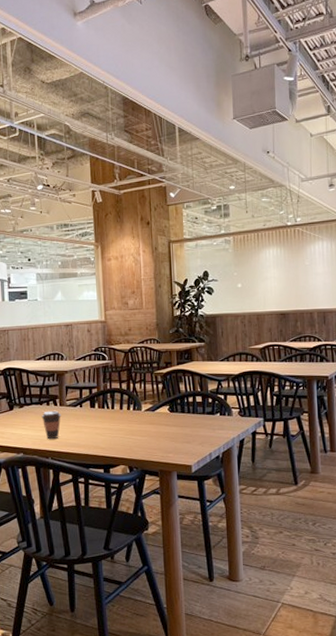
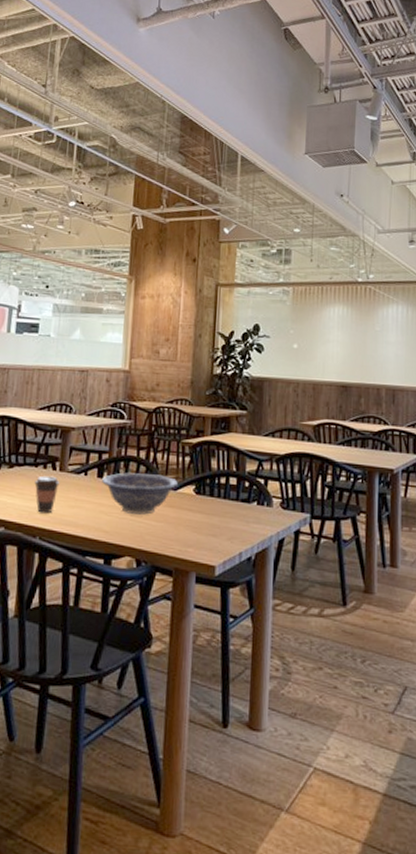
decorative bowl: none [94,400,155,433] -> present [102,473,178,515]

